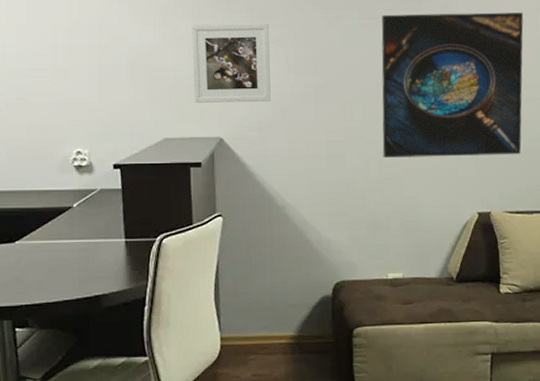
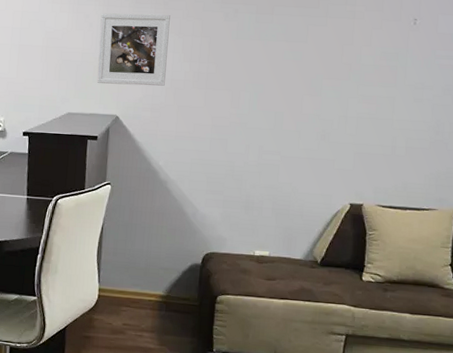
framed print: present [381,12,524,158] -> none [263,10,424,152]

